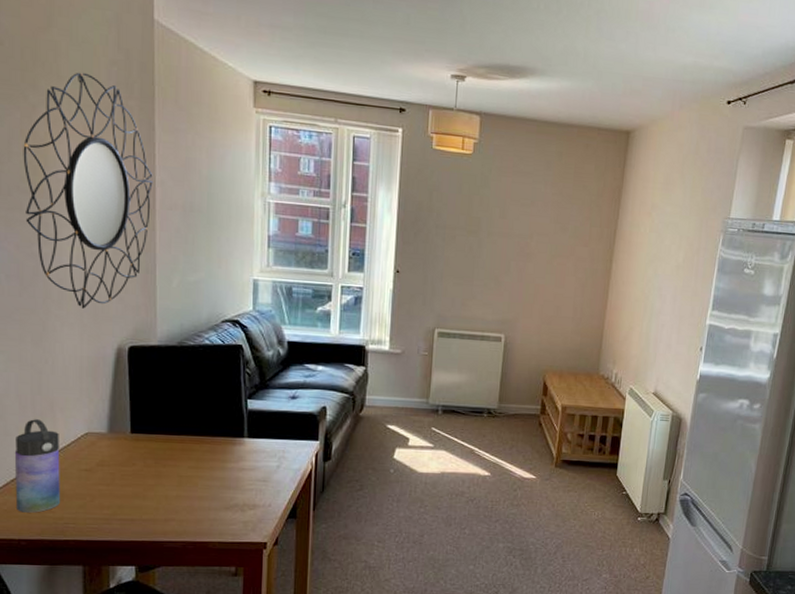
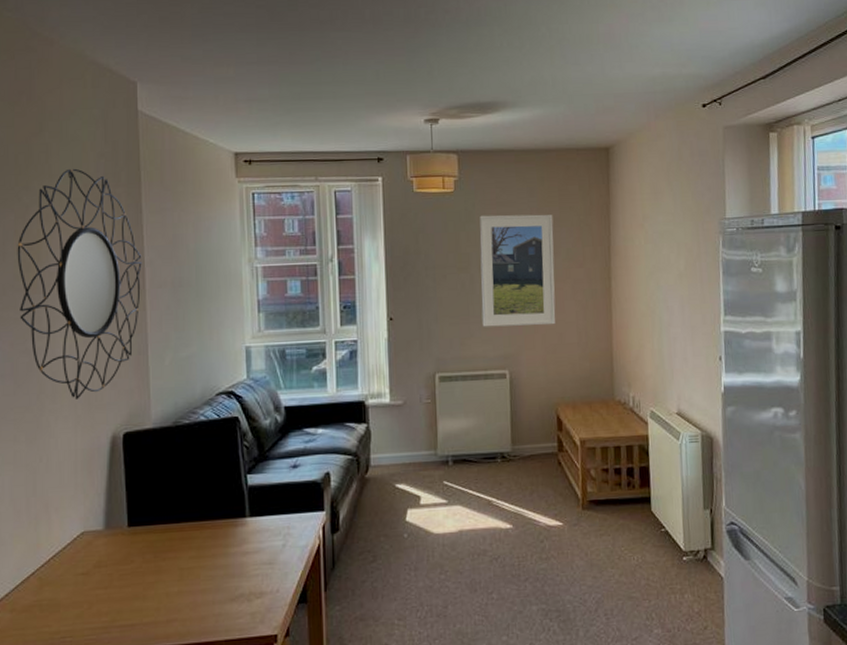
water bottle: present [14,419,60,513] -> none [8,523,56,630]
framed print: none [485,182,566,298] -> present [479,214,556,327]

